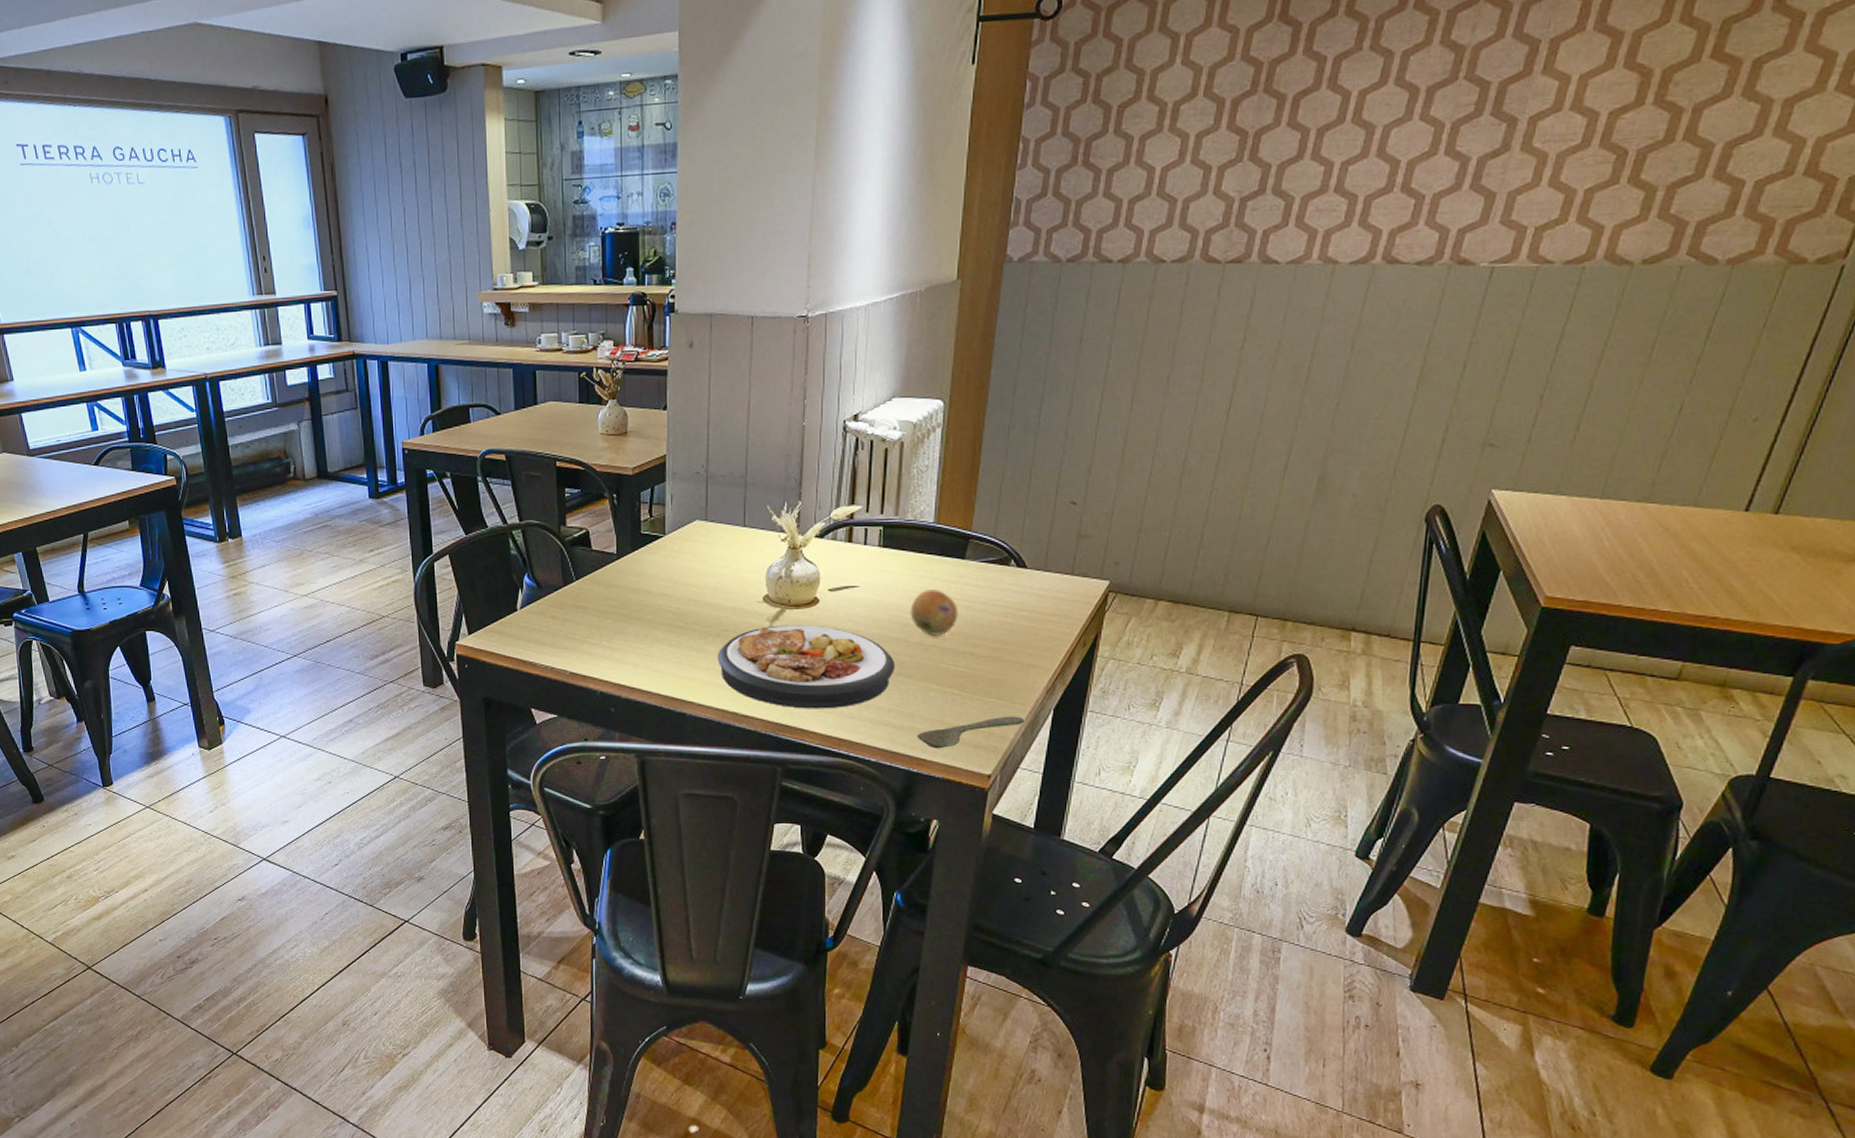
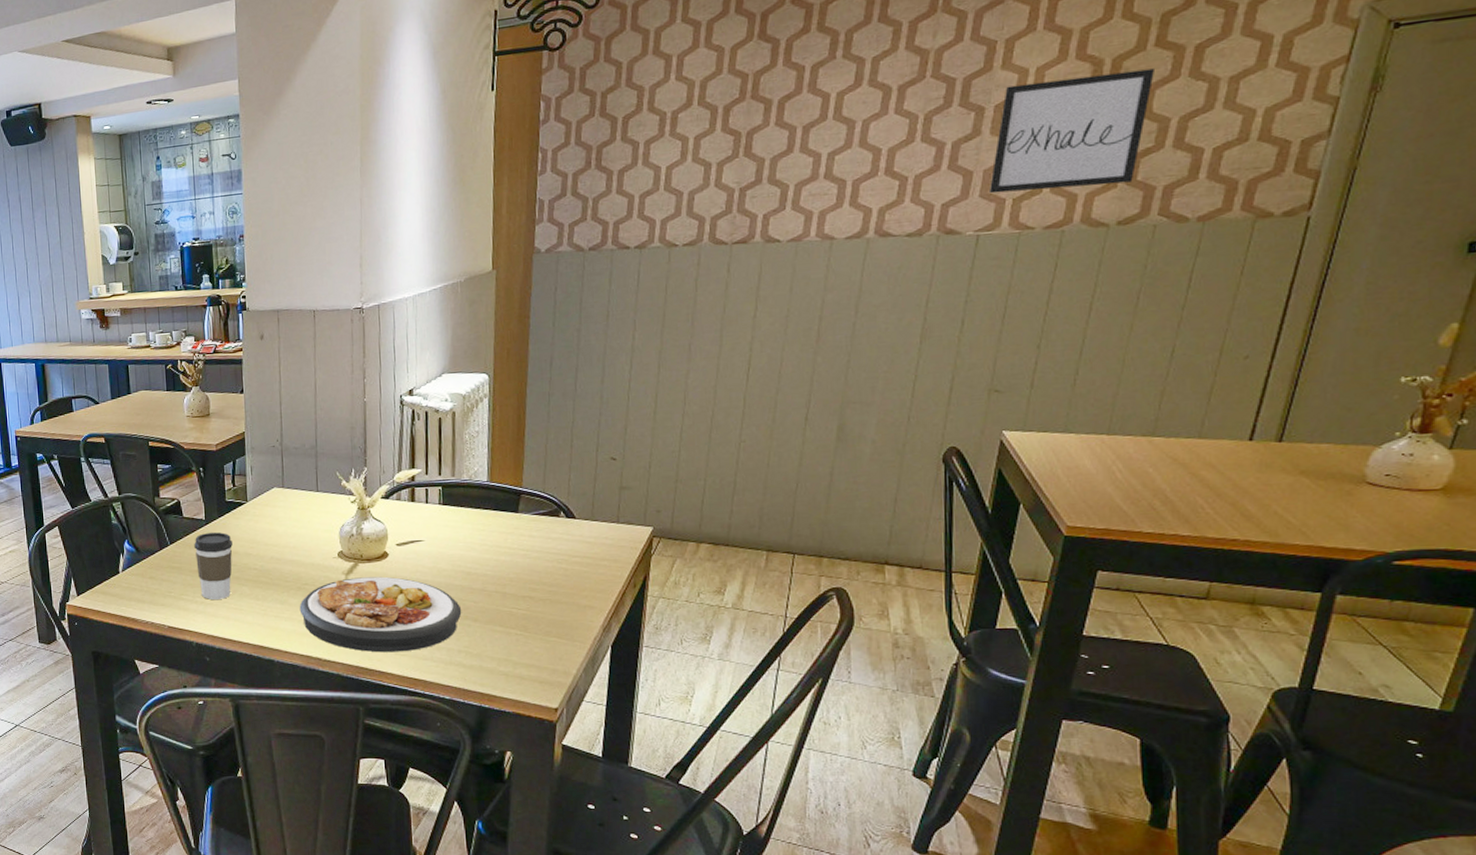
coffee cup: none [603,567,646,644] -> present [194,532,233,600]
fruit: present [910,589,958,636] -> none [471,541,516,582]
spoon: present [916,716,1025,749] -> none [486,653,586,686]
wall art: none [1510,84,1706,220] -> present [988,68,1154,194]

